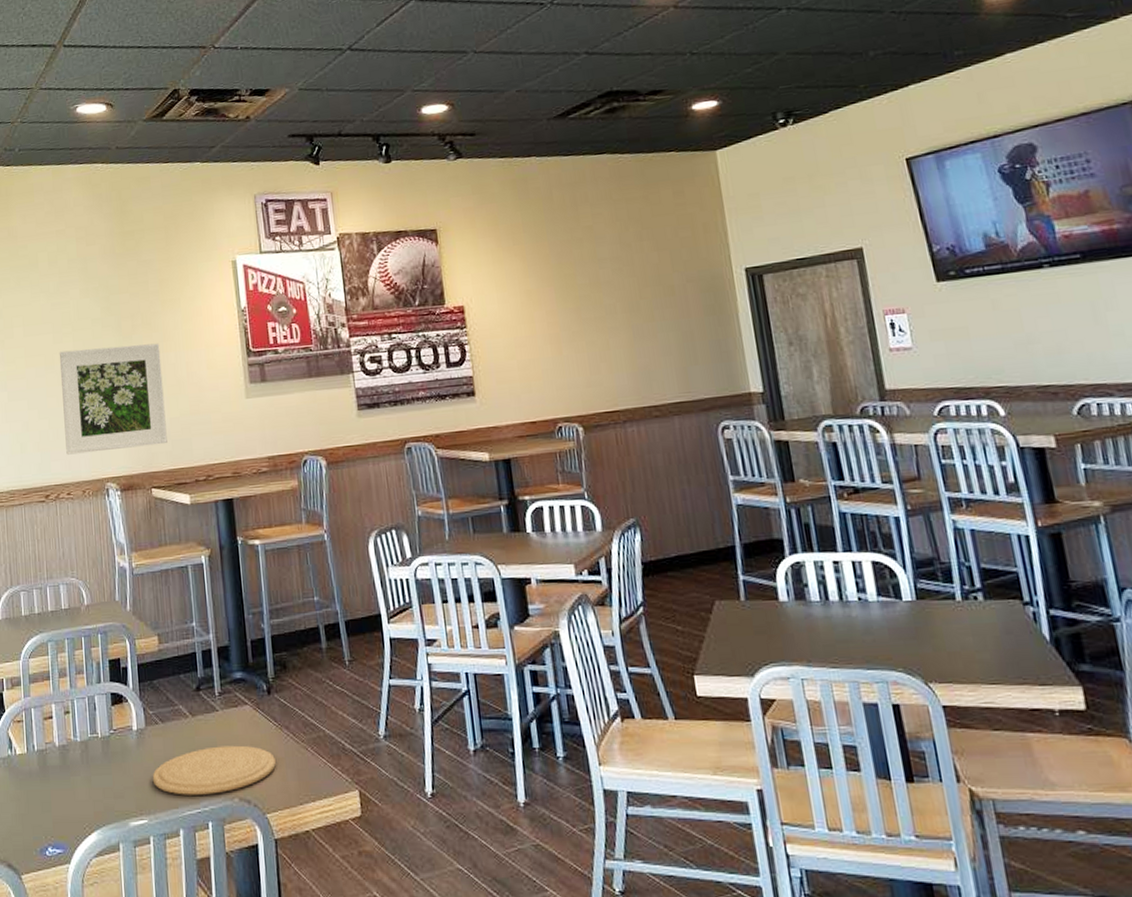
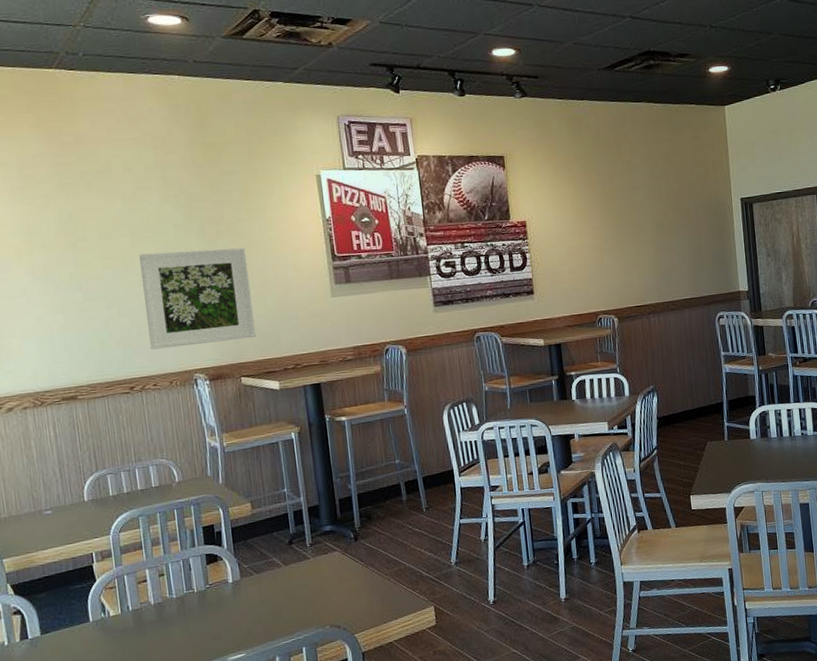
plate: present [152,745,276,795] -> none [248,583,362,630]

